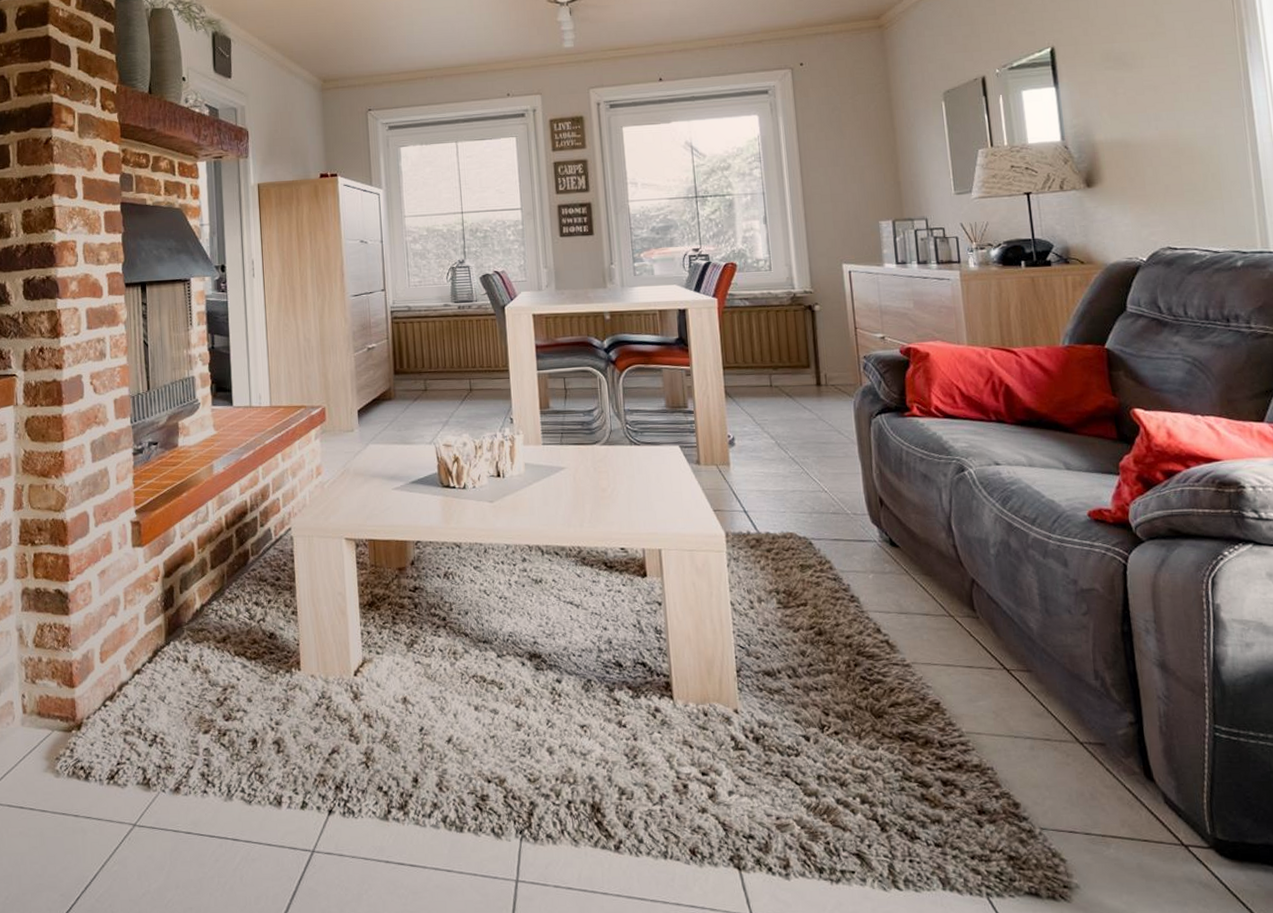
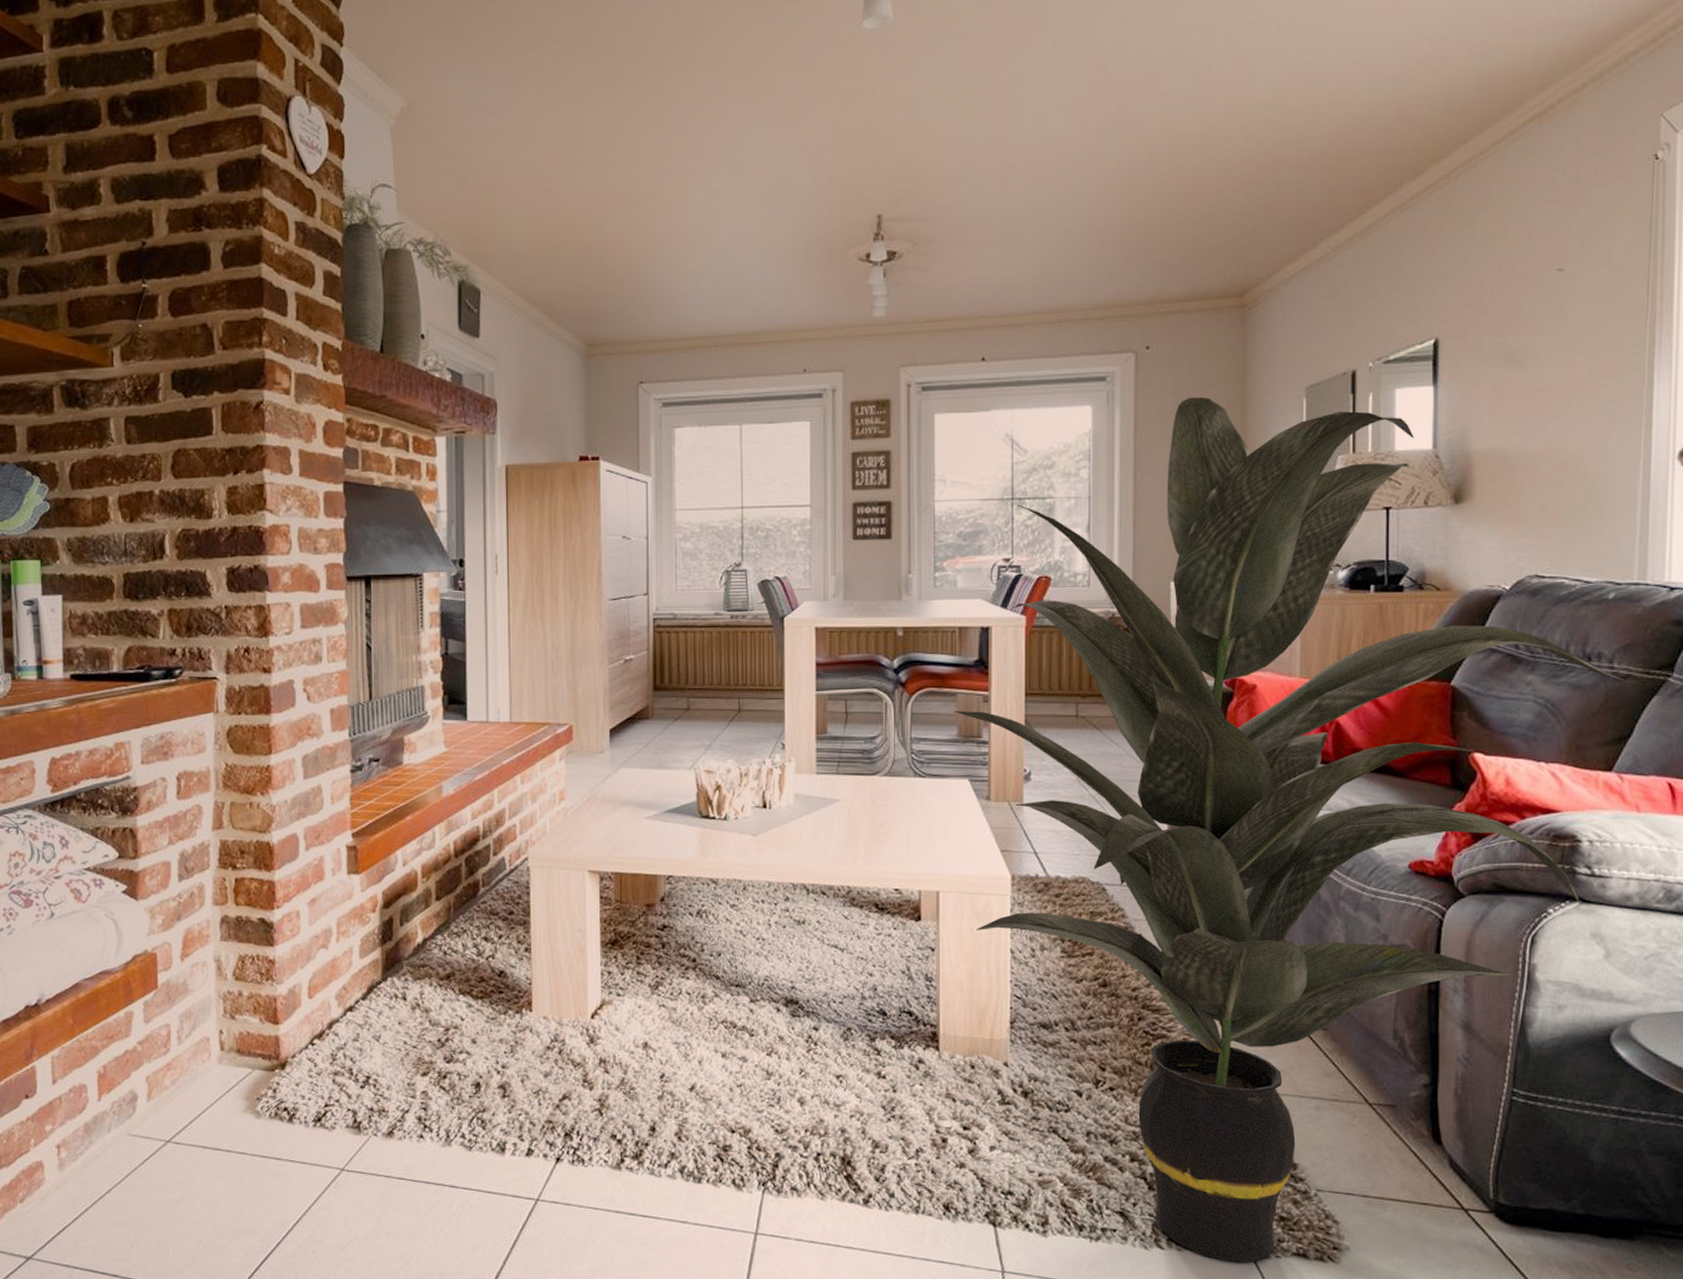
indoor plant: none [659,104,1263,902] -> present [952,396,1625,1262]

